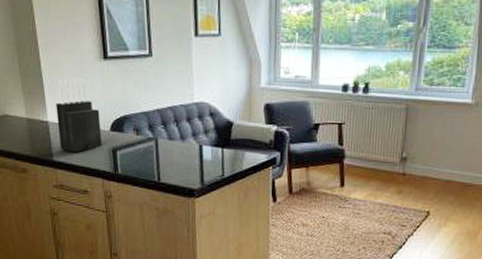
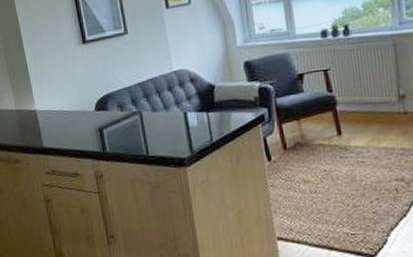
knife block: present [56,77,102,153] -> none [42,63,89,137]

